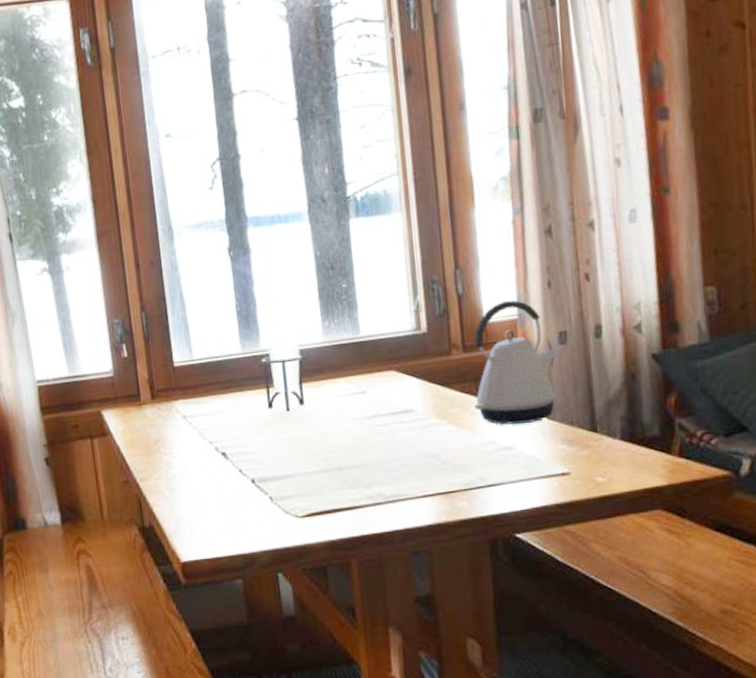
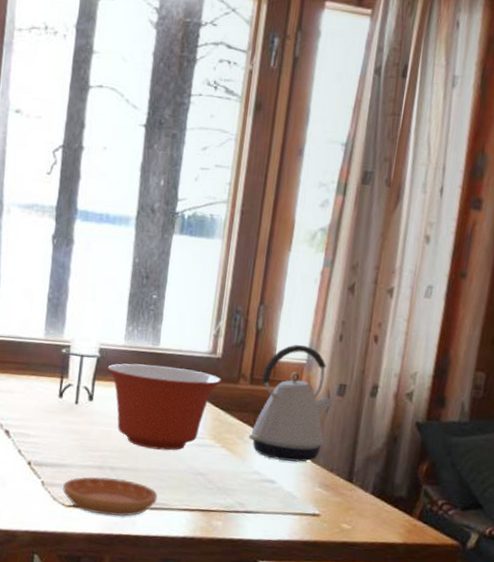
saucer: none [292,478,393,520] -> present [62,476,158,516]
mixing bowl: none [311,351,432,441] -> present [107,363,221,451]

